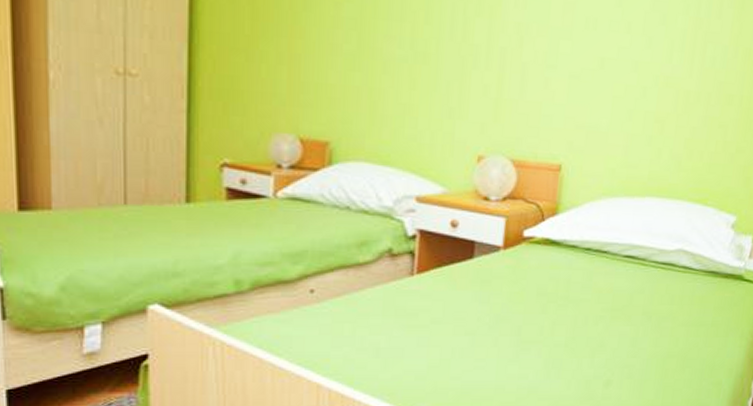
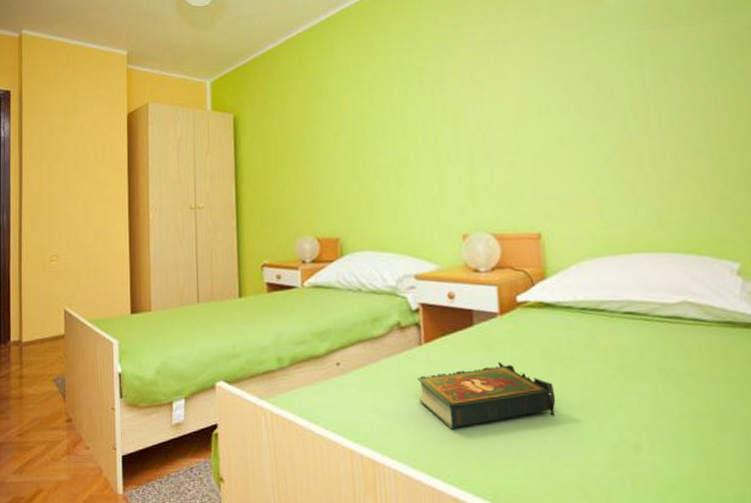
book: none [402,297,544,364] -> present [417,361,556,429]

